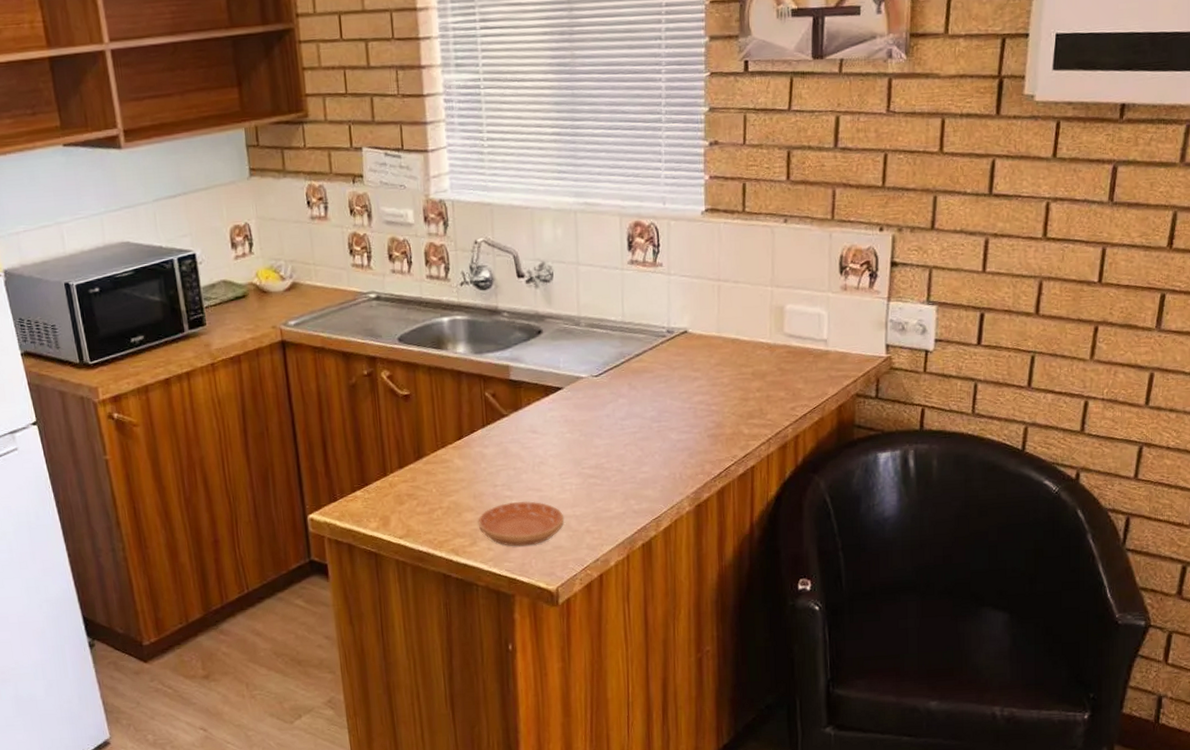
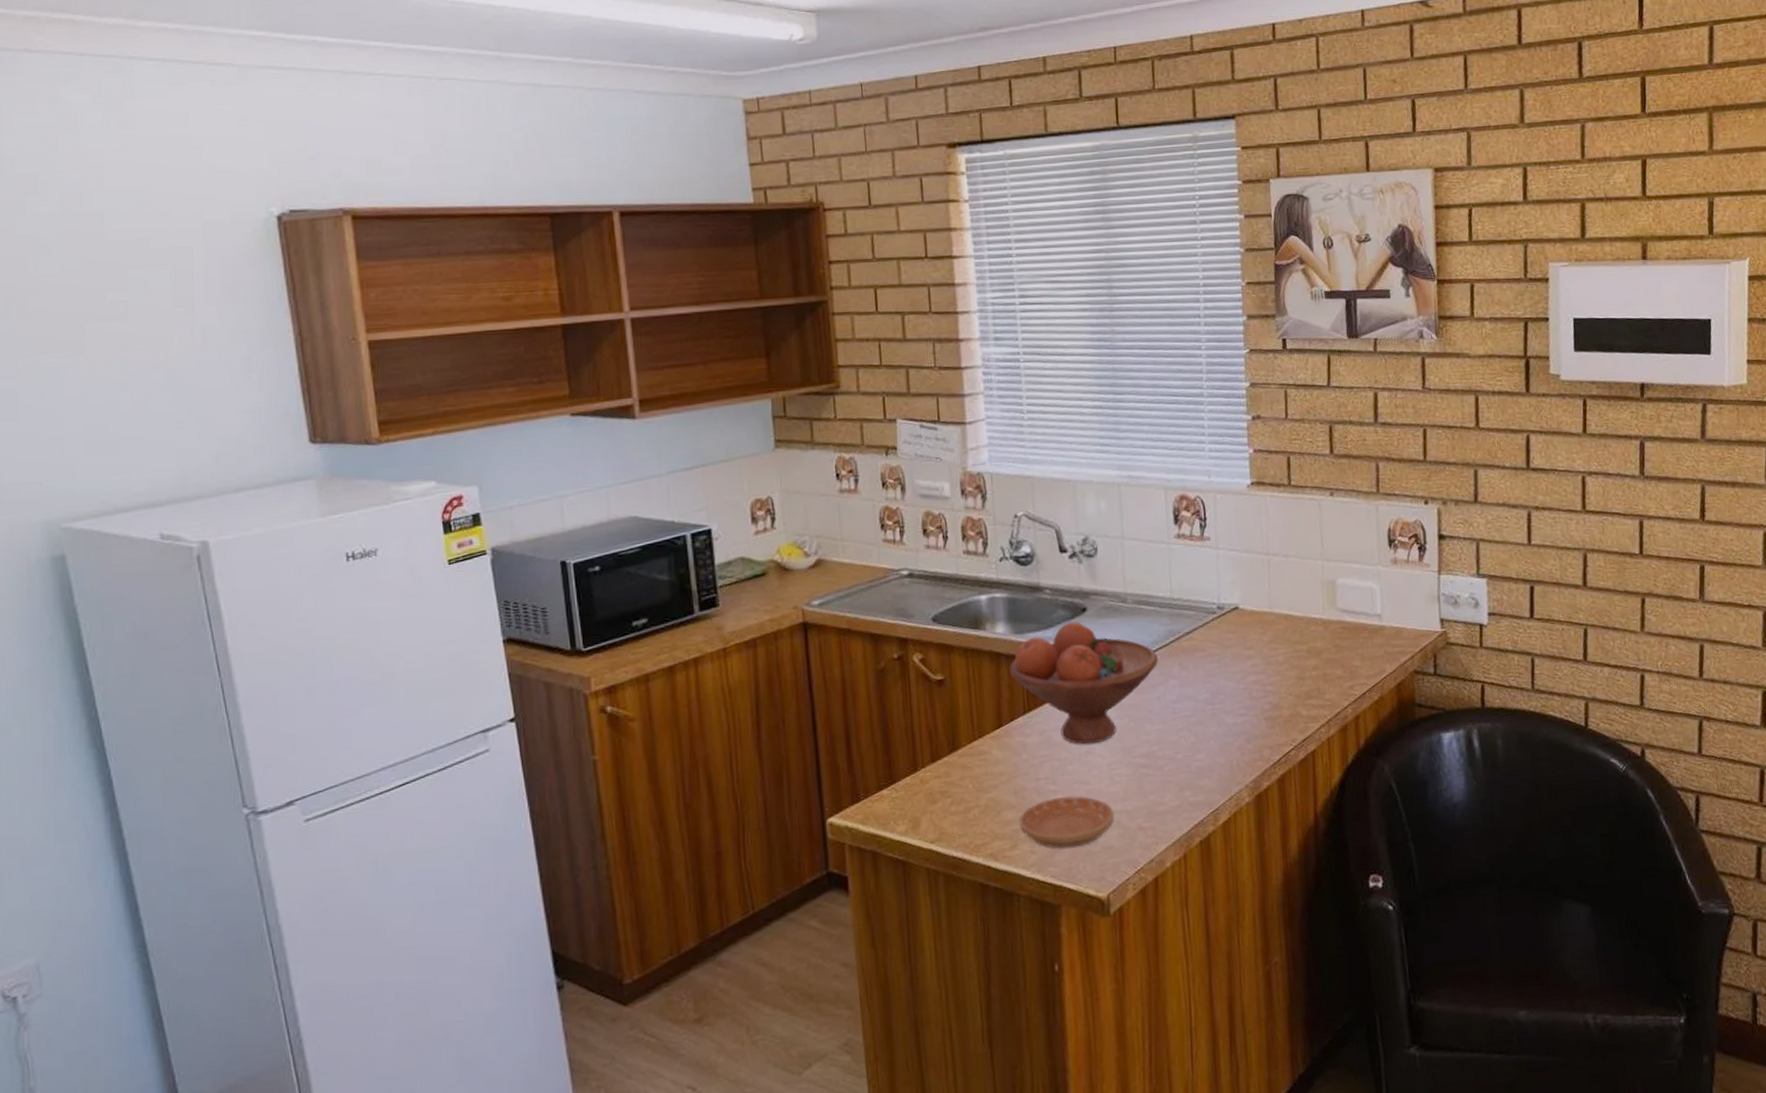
fruit bowl: none [470,343,609,456] -> present [1009,622,1158,745]

